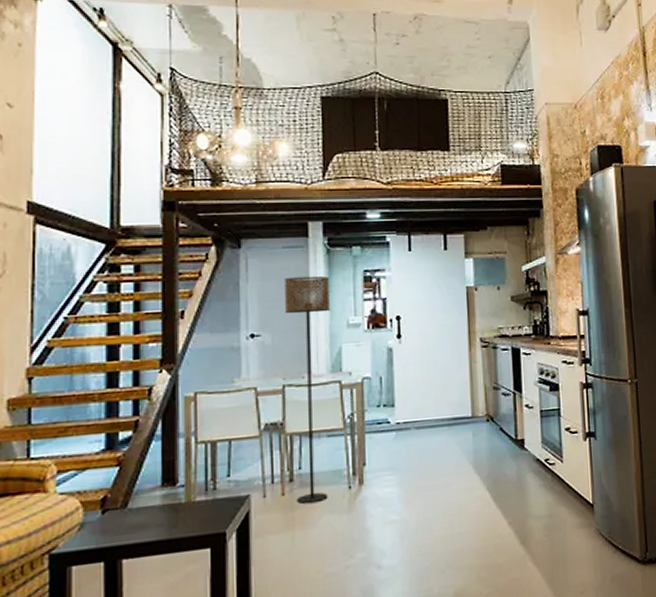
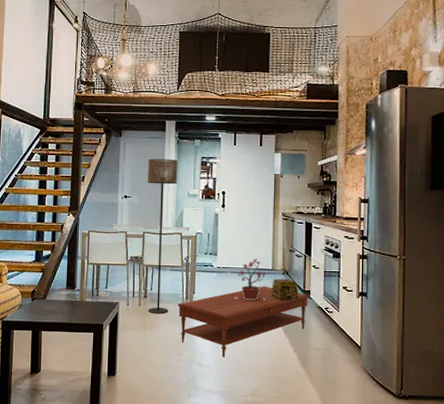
coffee table: none [341,440,523,551] -> present [177,286,309,358]
potted plant: none [421,403,467,465] -> present [233,258,267,300]
decorative box: none [471,426,512,459] -> present [270,278,300,301]

